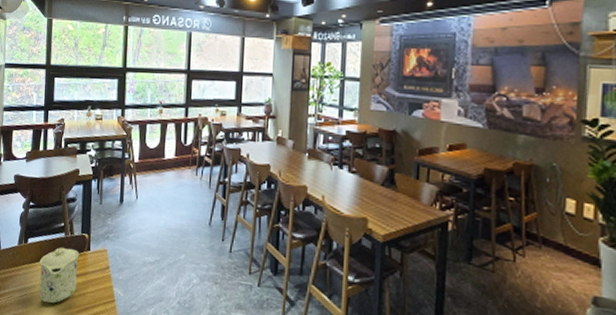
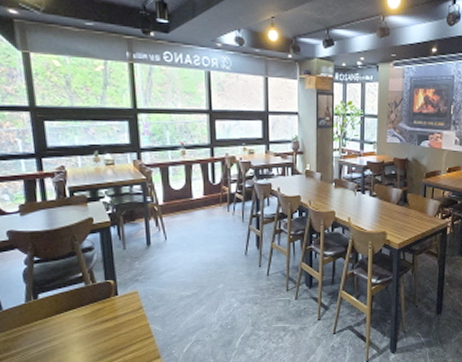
mug: present [39,247,79,304] -> none [56,296,107,352]

